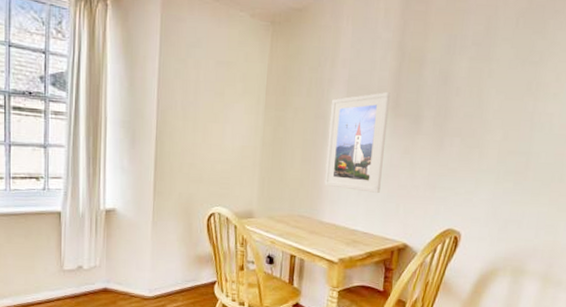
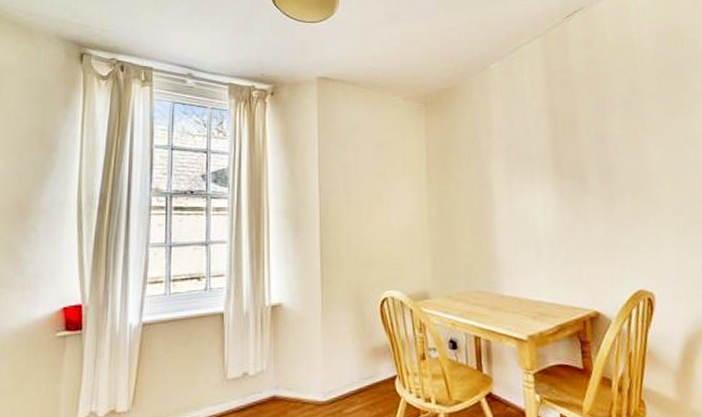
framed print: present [324,92,391,193] -> none [492,156,559,259]

